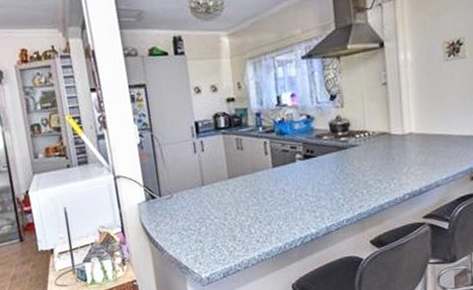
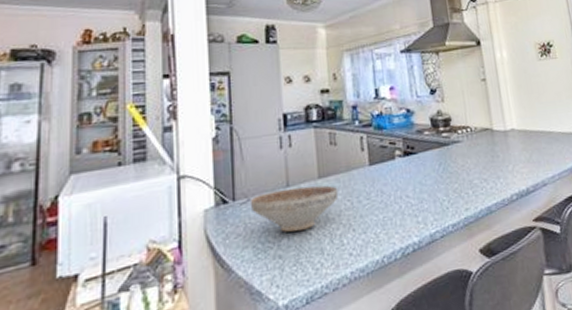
decorative bowl: none [173,184,246,223] -> present [249,185,339,233]

